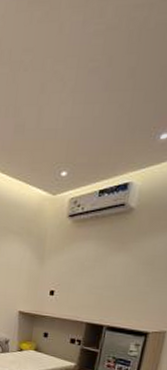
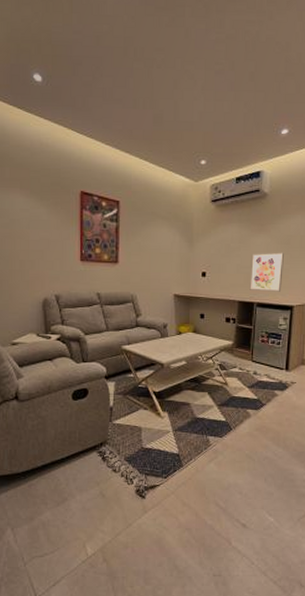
wall art: none [100,273,145,316] -> present [250,252,284,292]

